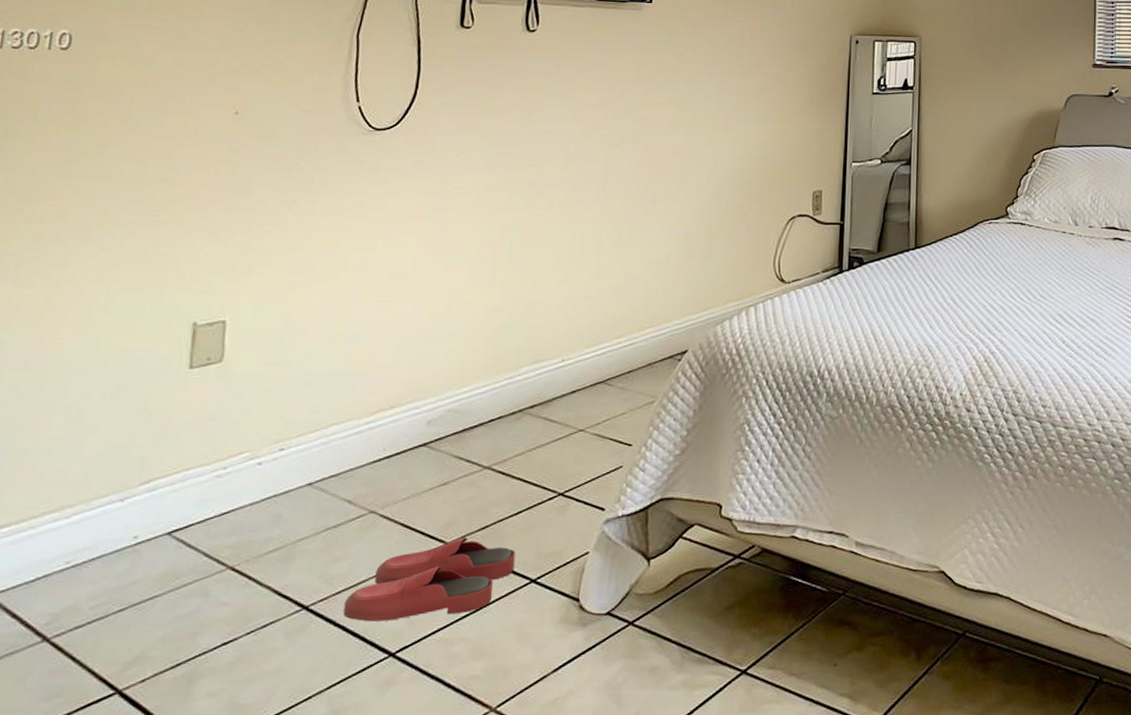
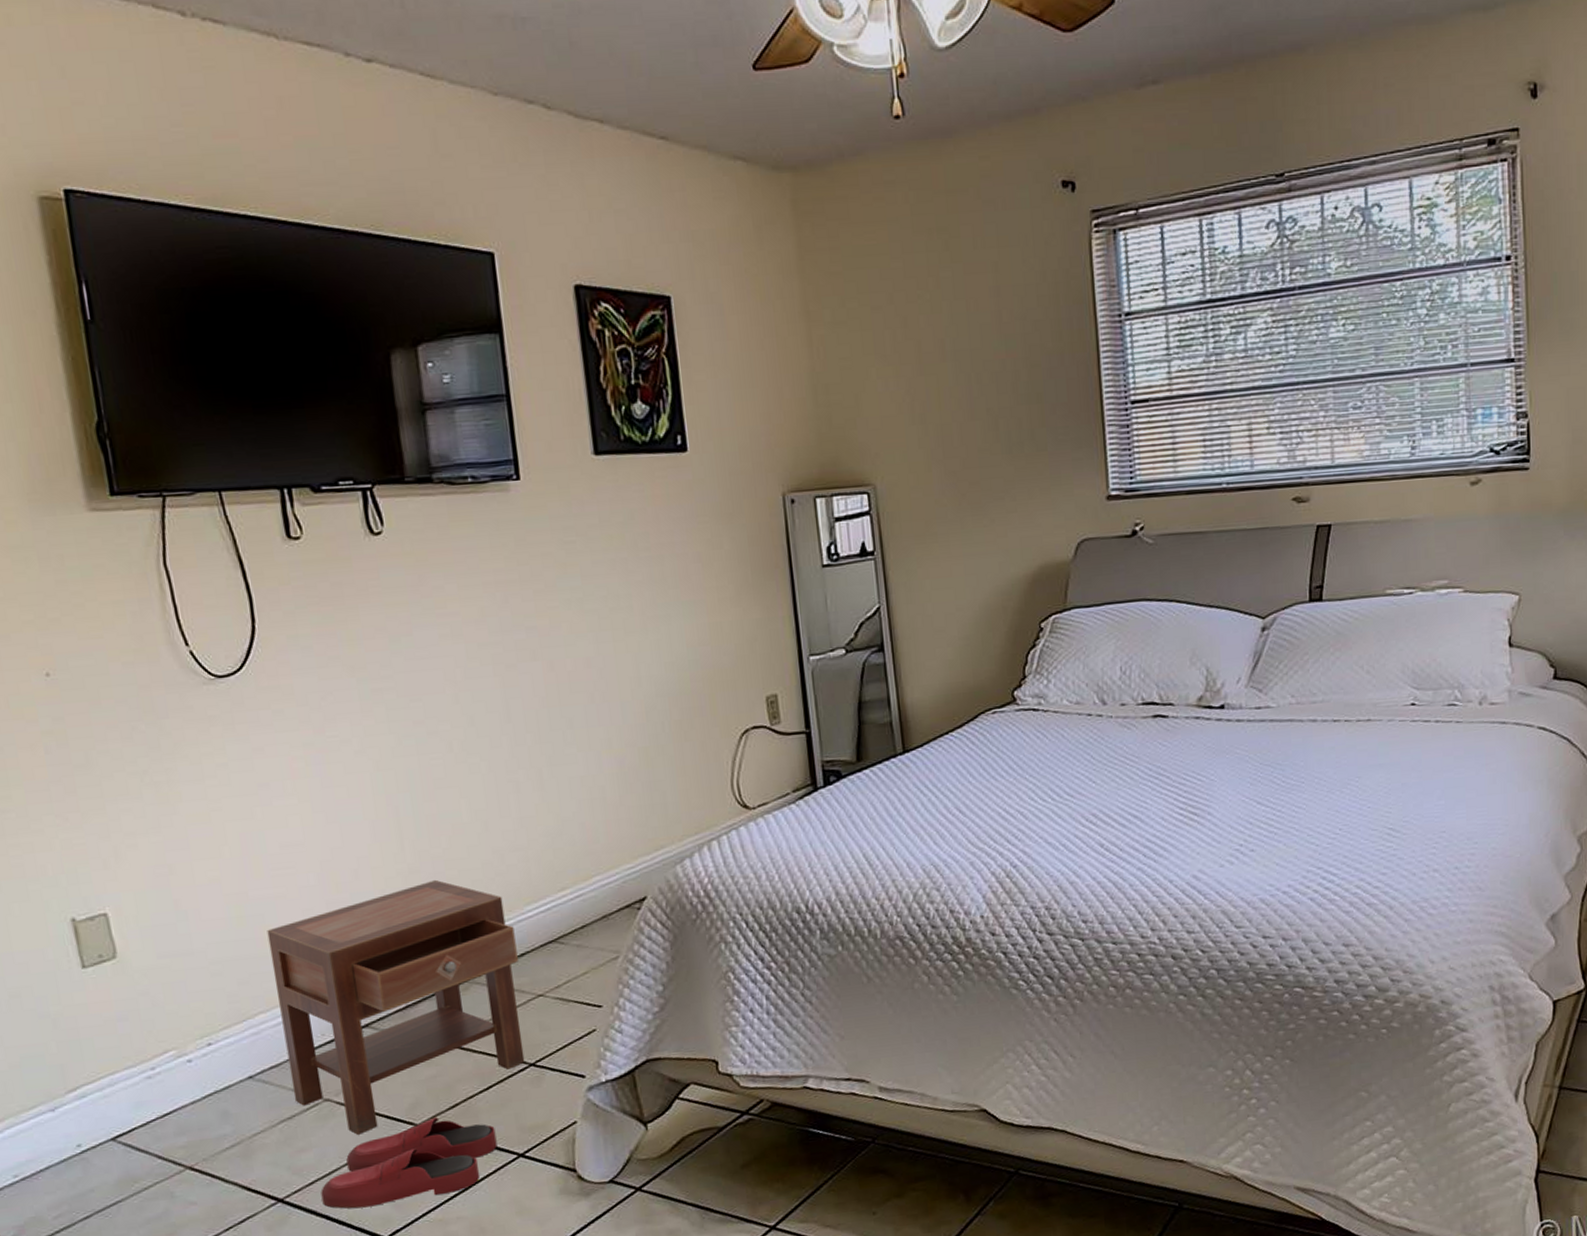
nightstand: none [343,318,571,548] -> present [267,879,525,1135]

